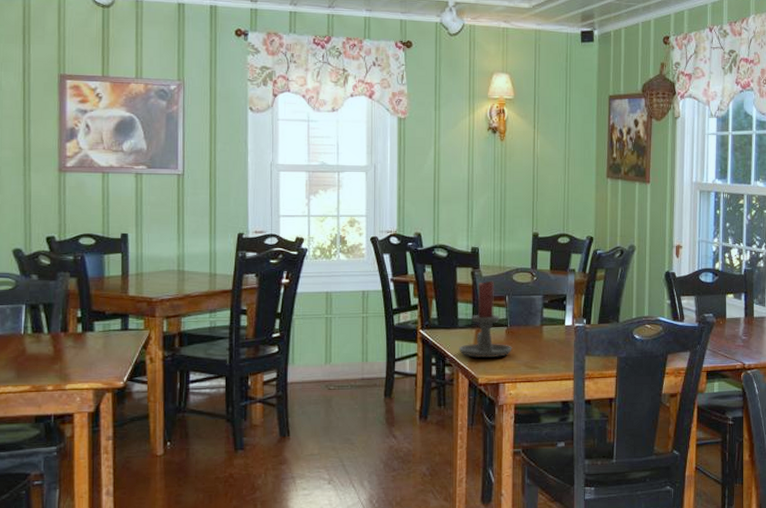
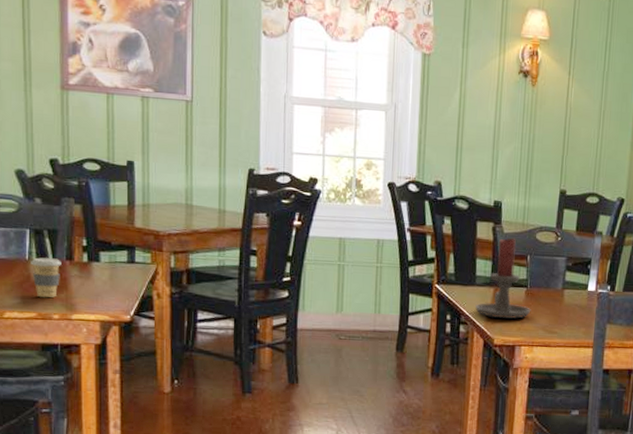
coffee cup: none [26,330,56,370] -> present [31,257,61,298]

